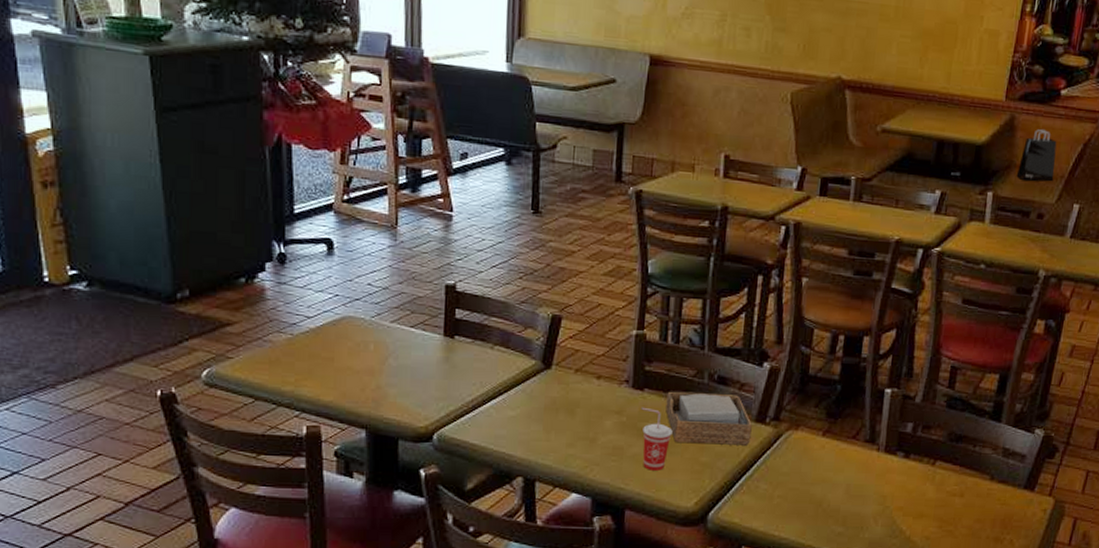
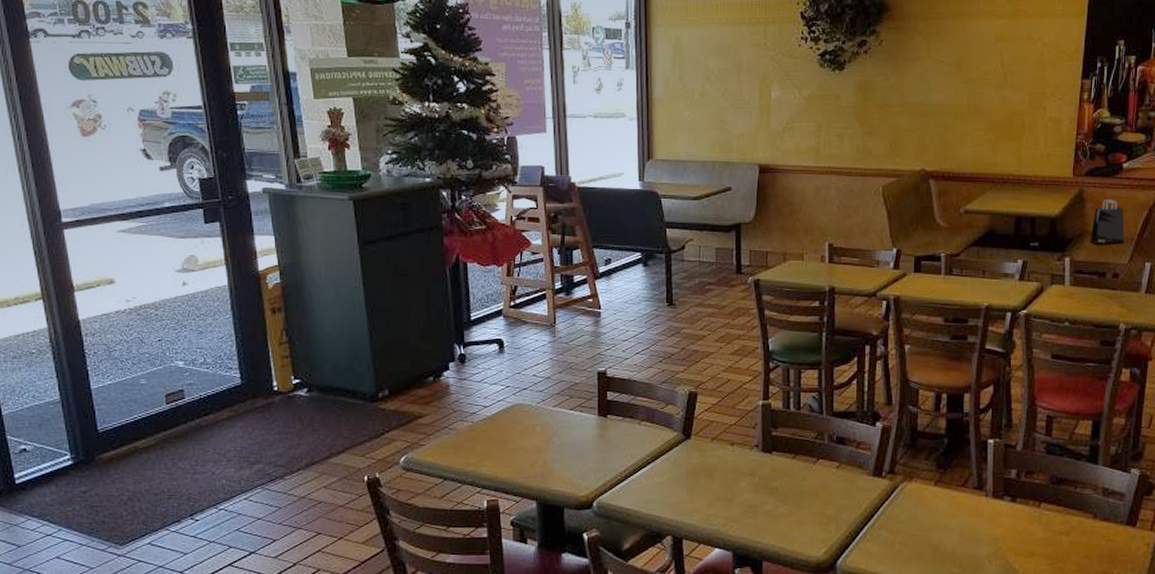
beverage cup: present [641,407,673,471] -> none [771,468,800,525]
napkin holder: present [665,391,752,445] -> none [792,452,870,499]

